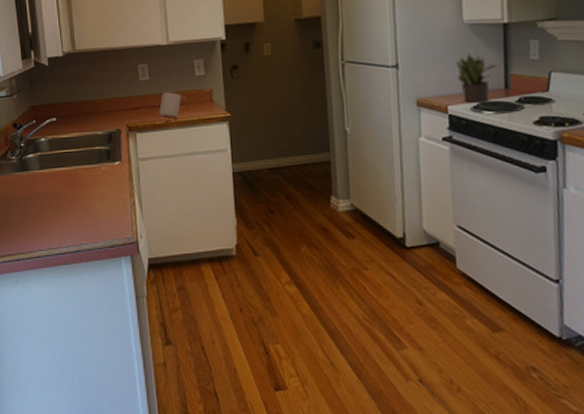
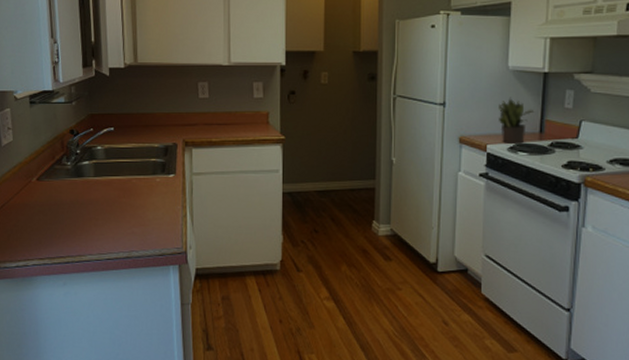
canister: present [158,90,186,121] -> none [215,110,243,139]

